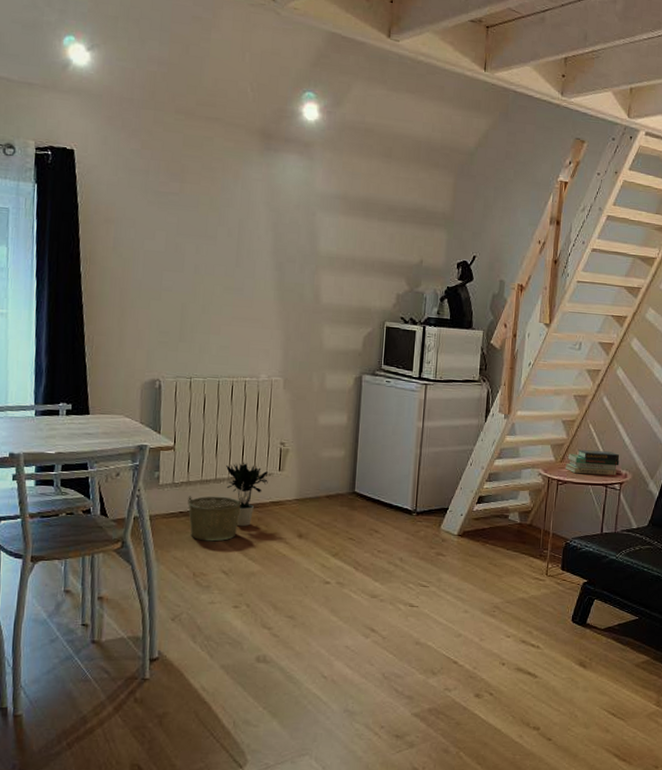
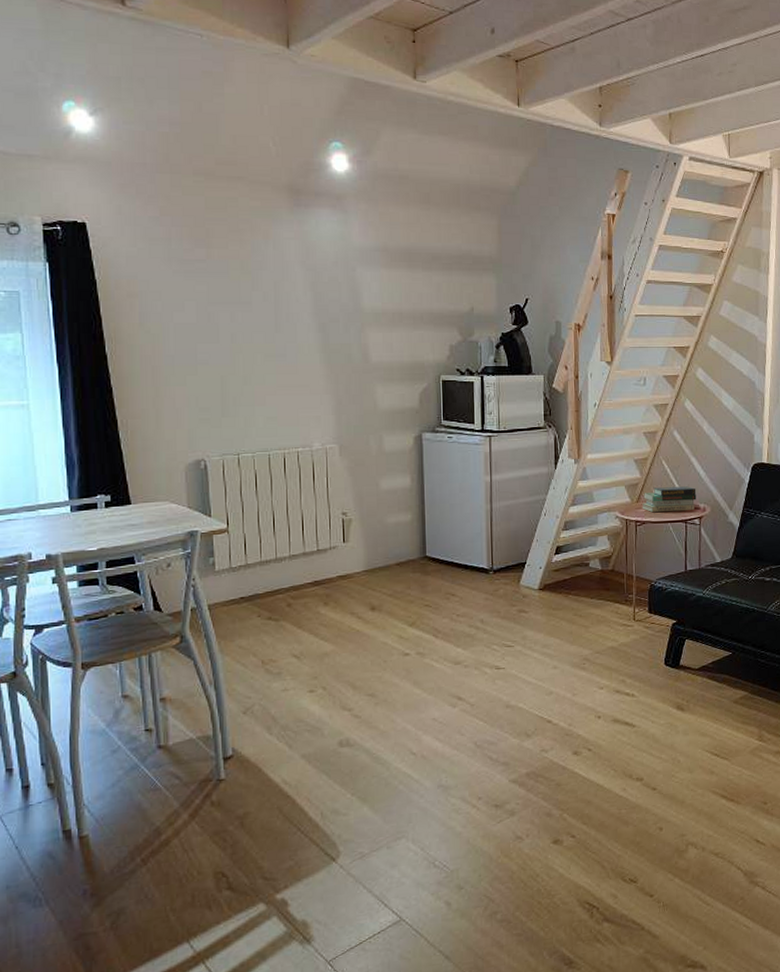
basket: present [188,496,242,542] -> none [248,576,307,626]
potted plant: present [226,462,269,527] -> none [286,537,333,606]

